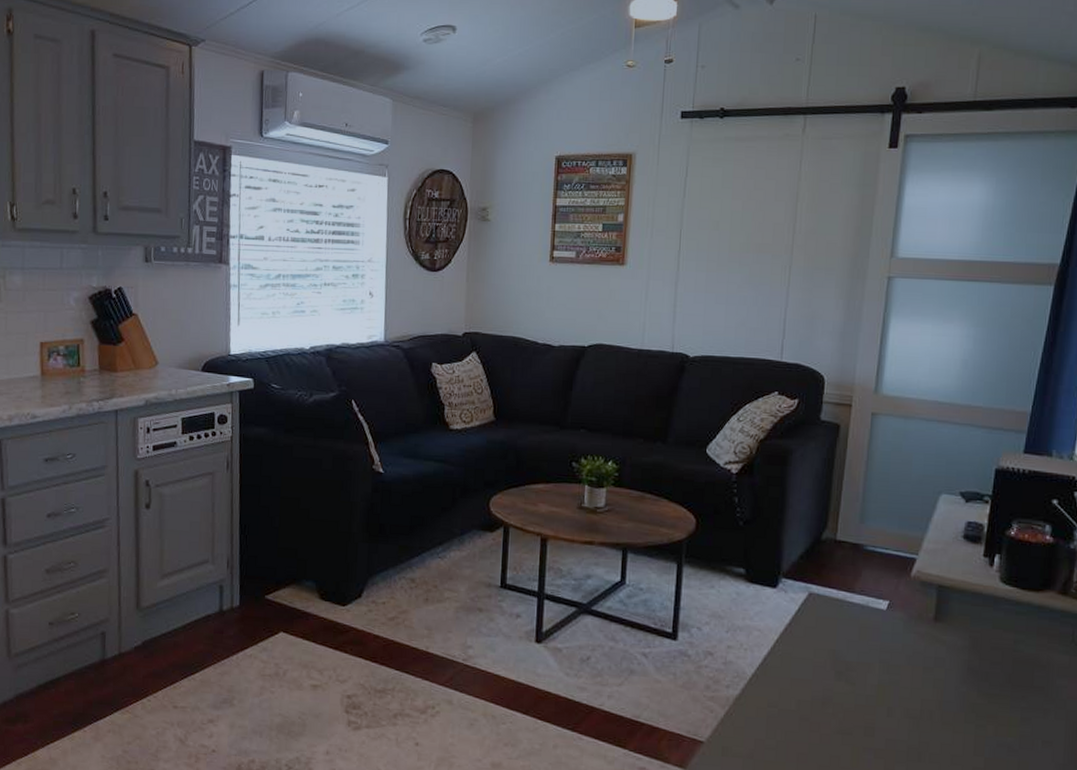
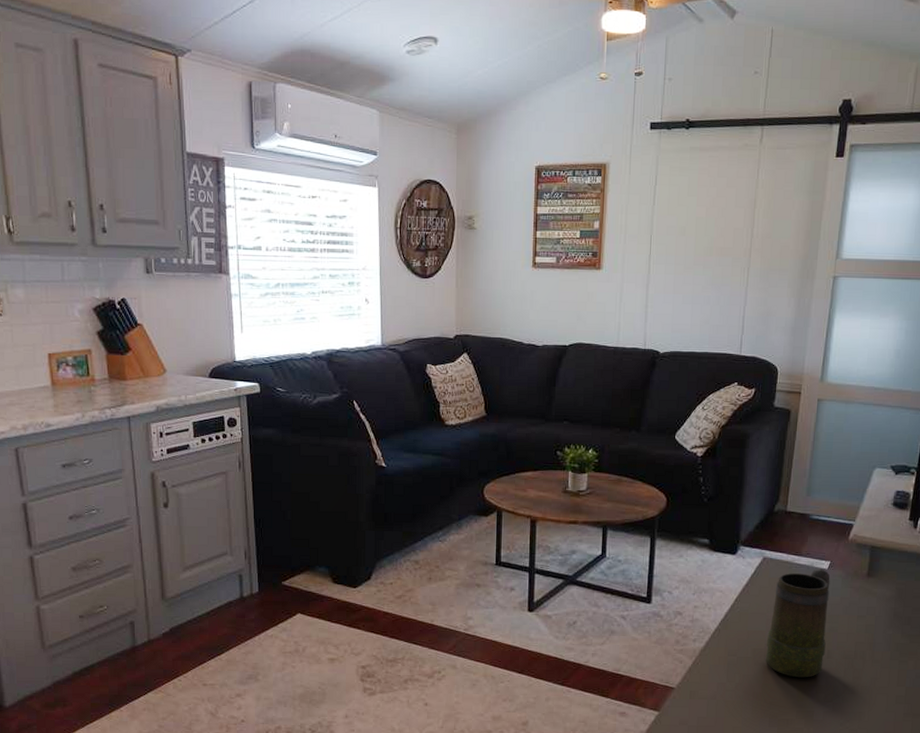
mug: none [811,608,890,739] -> present [765,568,830,678]

